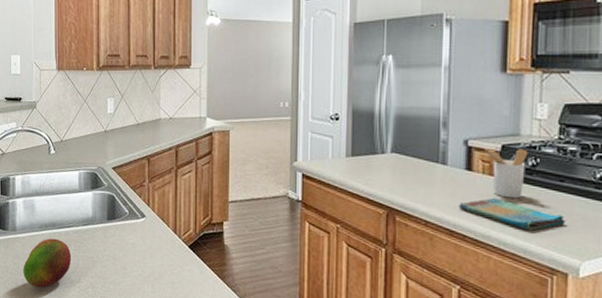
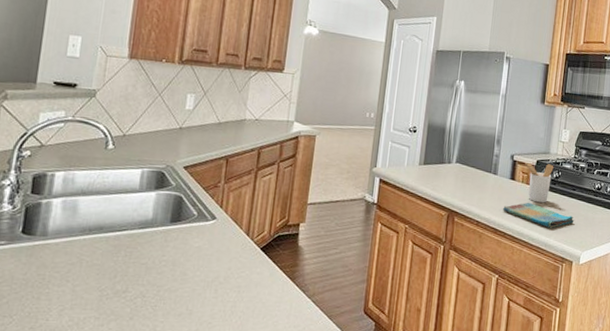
fruit: present [23,238,72,288] -> none [50,243,120,301]

